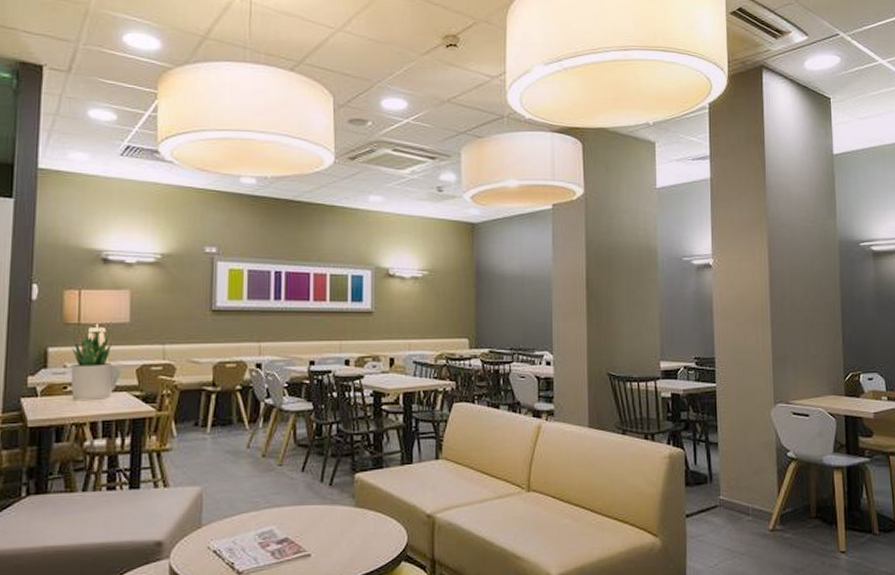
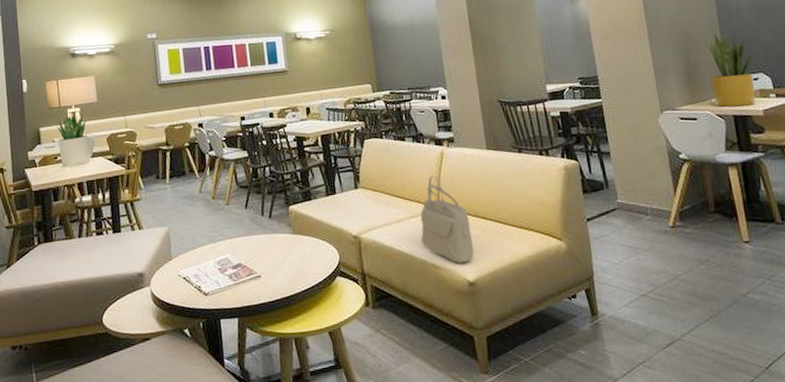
handbag: none [503,452,562,555] -> present [420,175,474,264]
planter: none [823,323,874,406] -> present [702,29,757,107]

